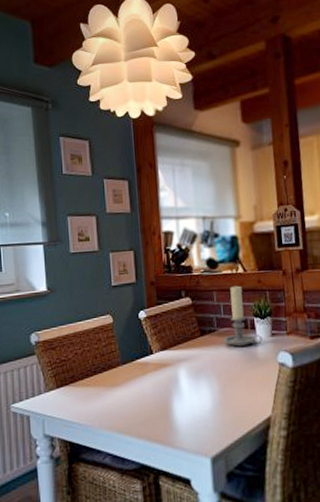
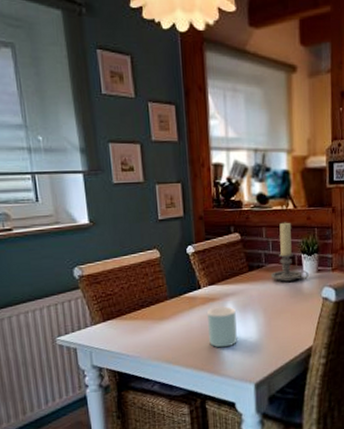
mug: none [160,372,192,417] -> present [207,306,238,348]

